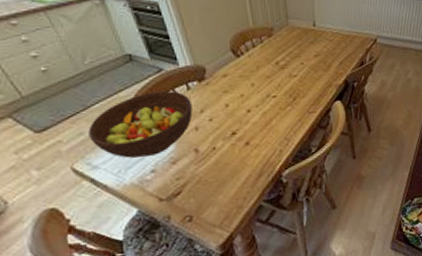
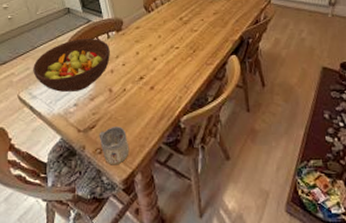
mug: none [186,189,225,232] -> present [99,126,130,165]

